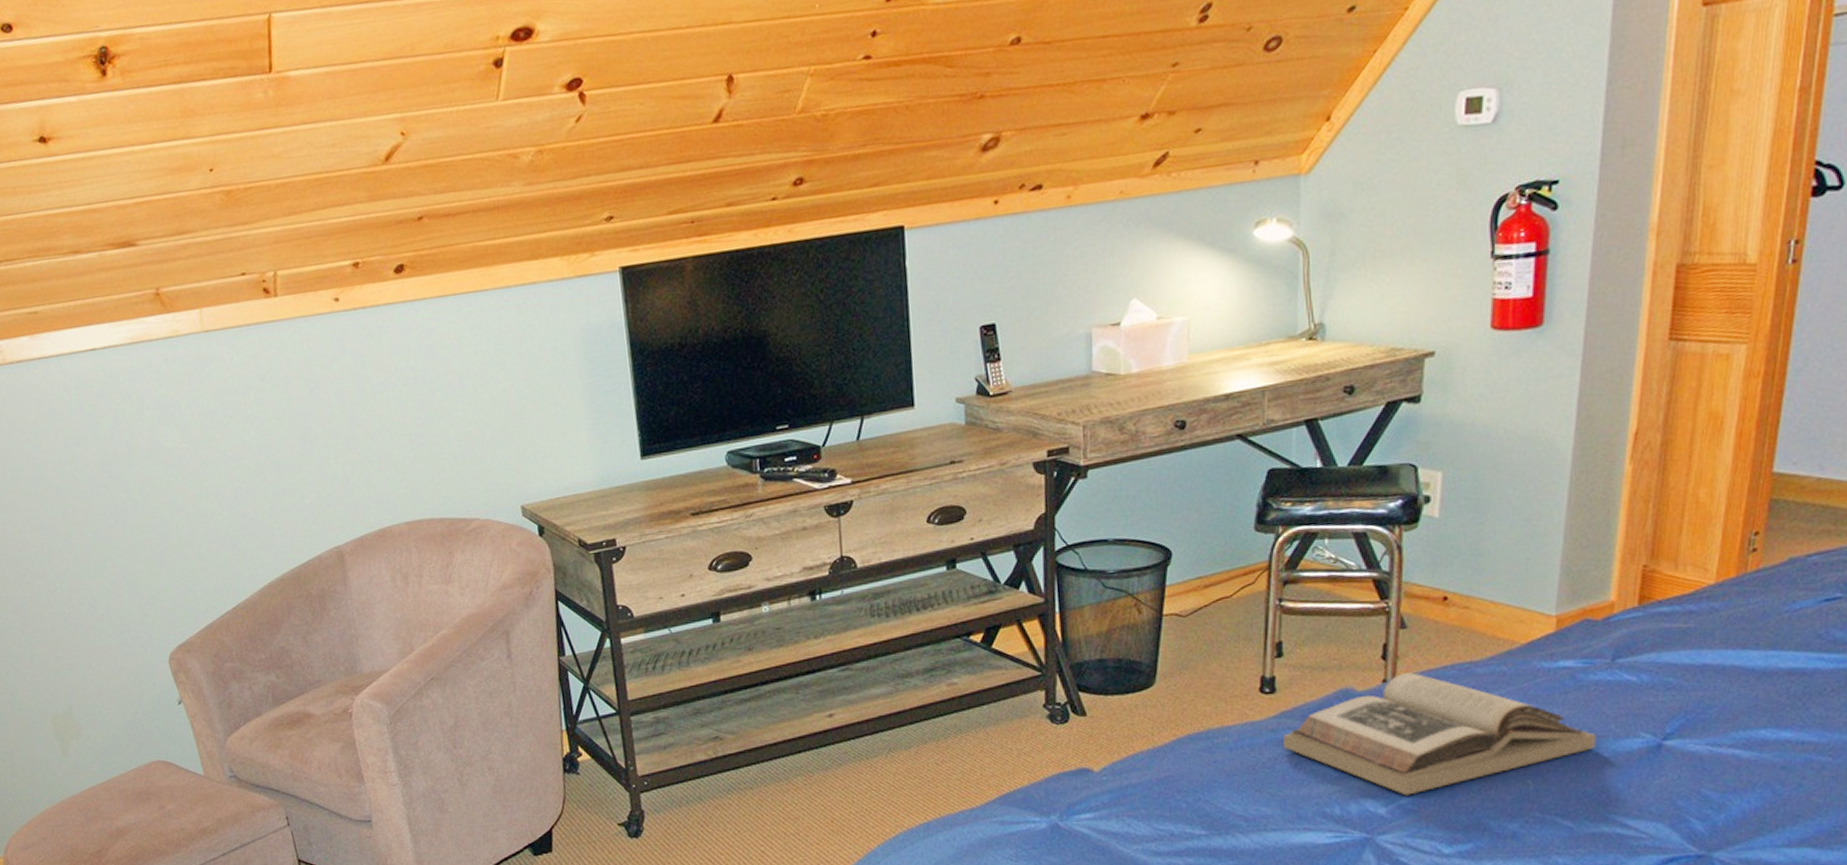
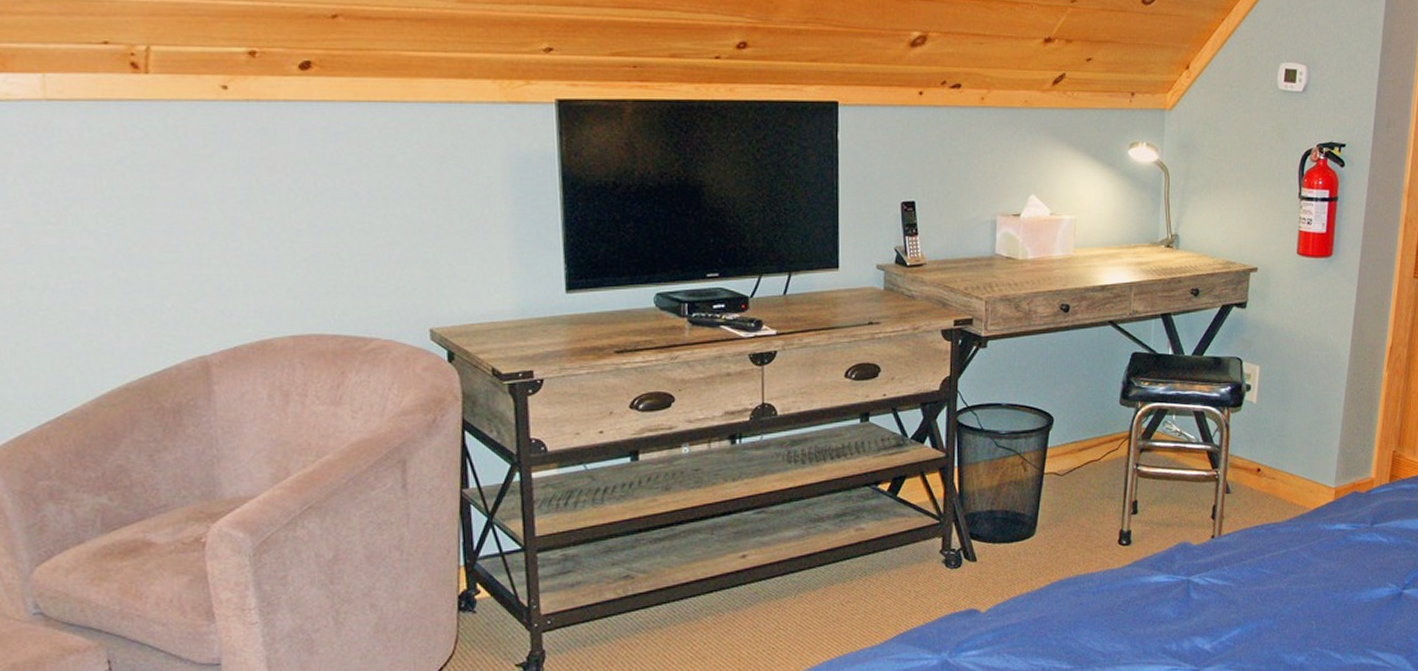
book: present [1283,672,1596,796] -> none [1135,530,1359,634]

